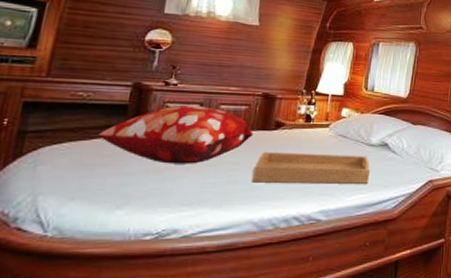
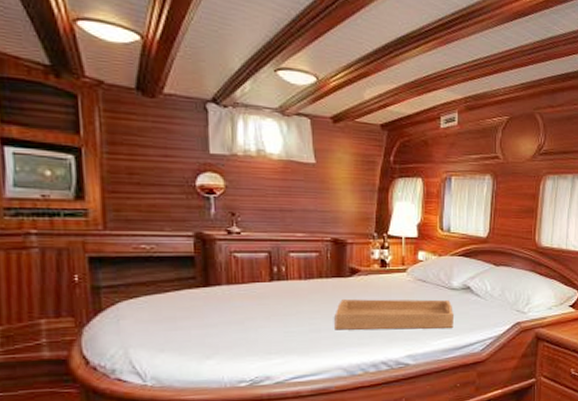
decorative pillow: present [98,105,254,164] -> none [171,255,329,315]

